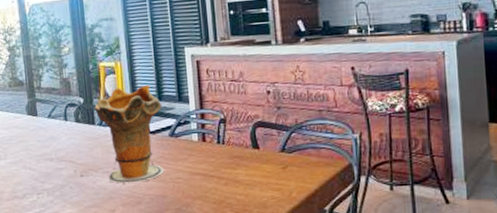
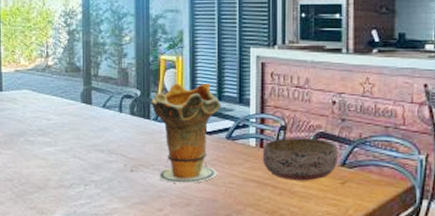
bowl: none [205,128,277,170] -> present [262,138,338,181]

